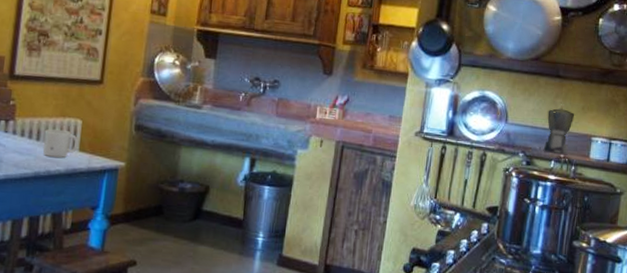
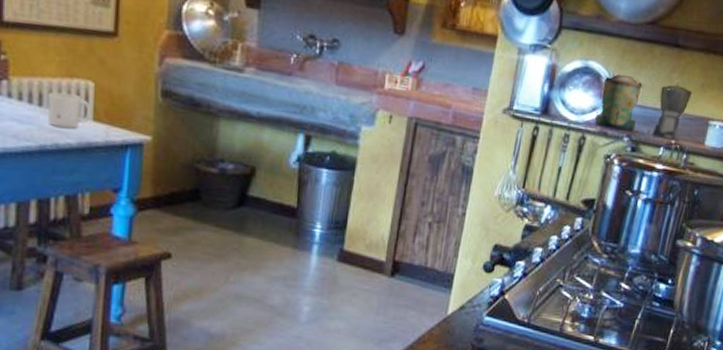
canister: none [493,101,533,148] -> present [594,74,644,132]

